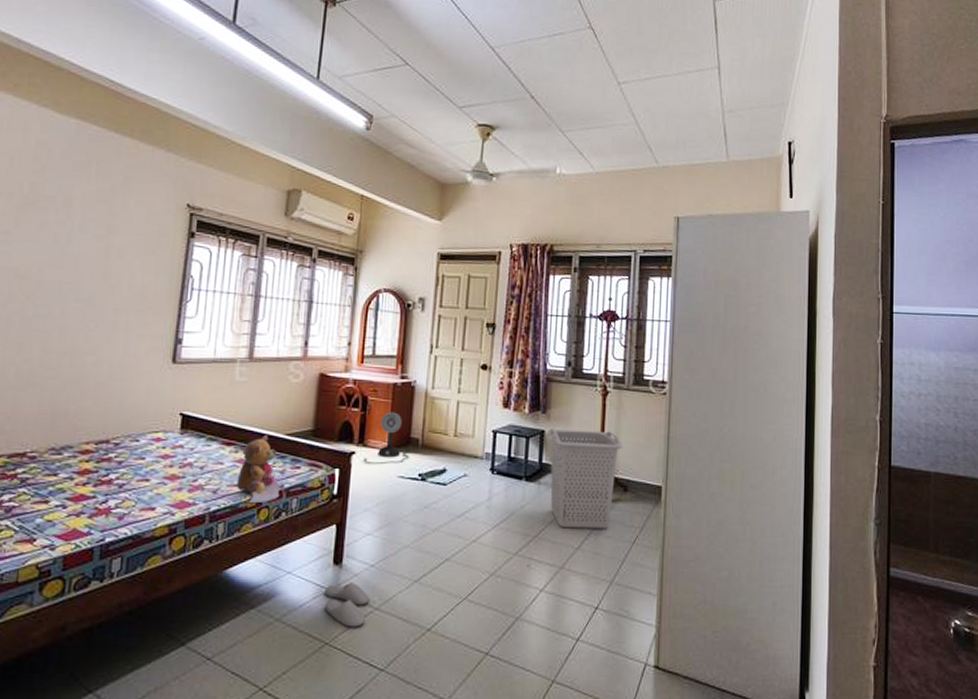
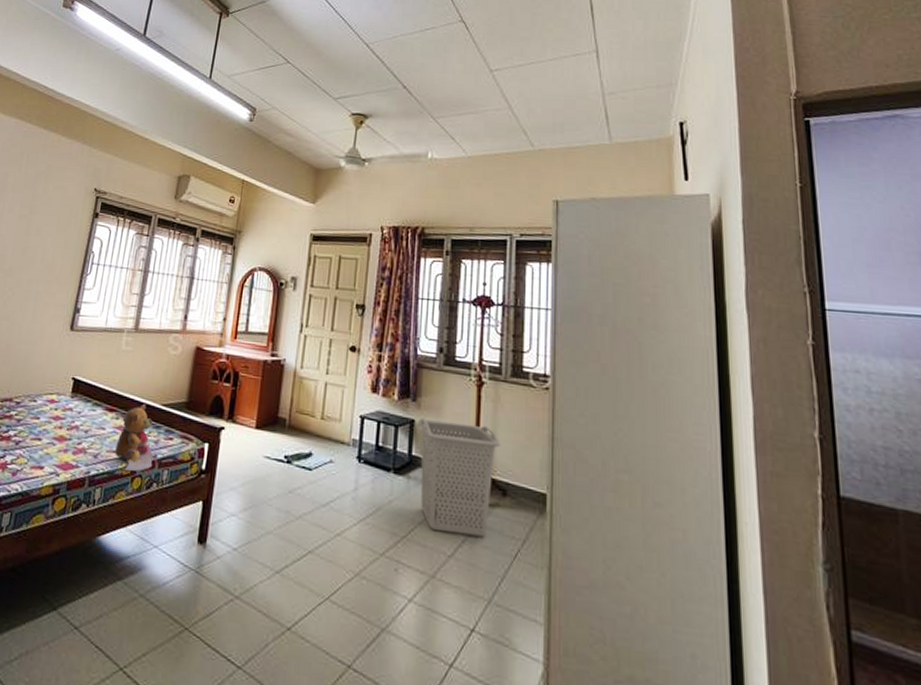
slippers: present [324,581,371,627] -> none [186,563,232,615]
electric fan: present [364,412,409,465] -> none [232,389,276,443]

